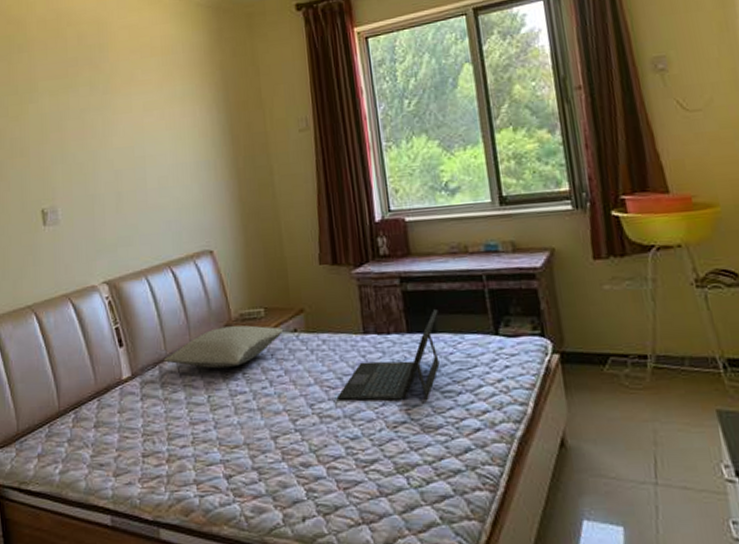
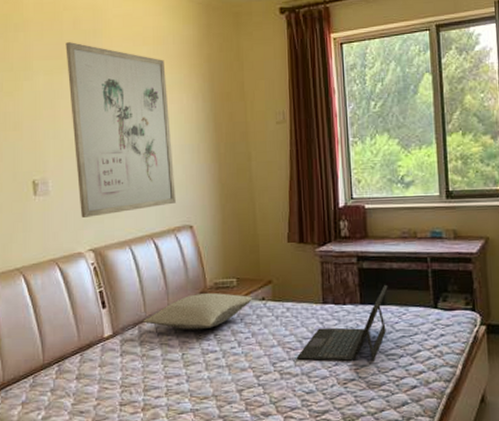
wall art: none [70,59,193,247] -> present [65,42,176,218]

